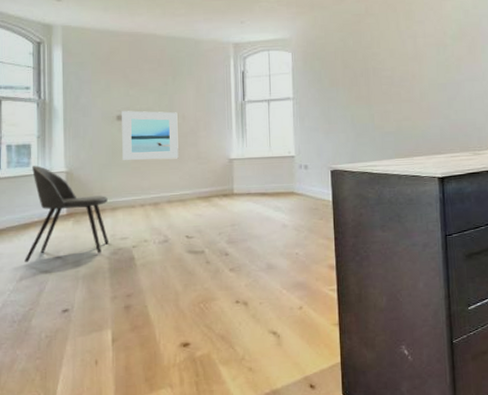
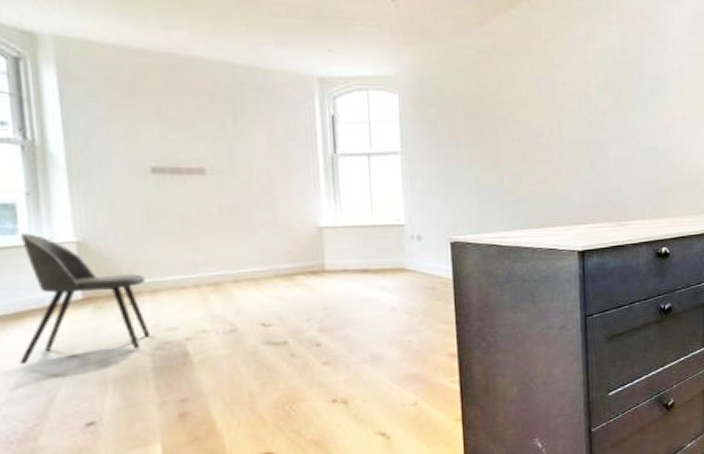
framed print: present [122,110,179,160] -> none [158,161,246,228]

